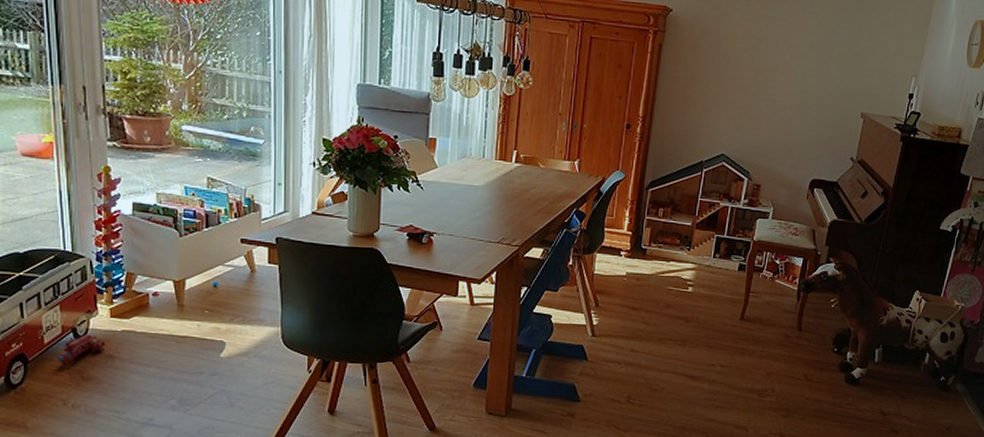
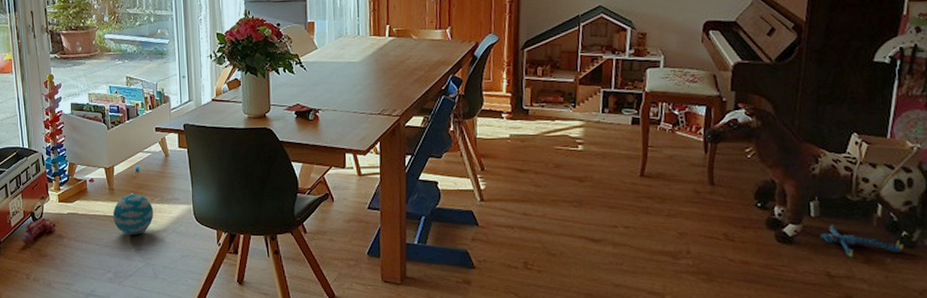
decorative ball: none [180,312,233,359] -> present [112,194,154,236]
plush toy: none [879,370,941,398] -> present [820,225,905,258]

